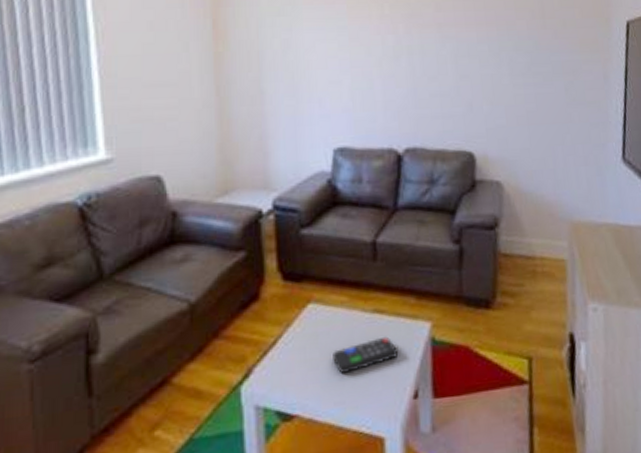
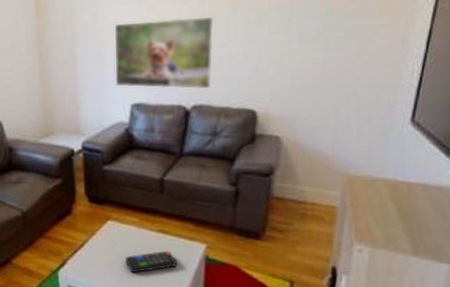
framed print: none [311,48,424,129] -> present [114,17,214,89]

